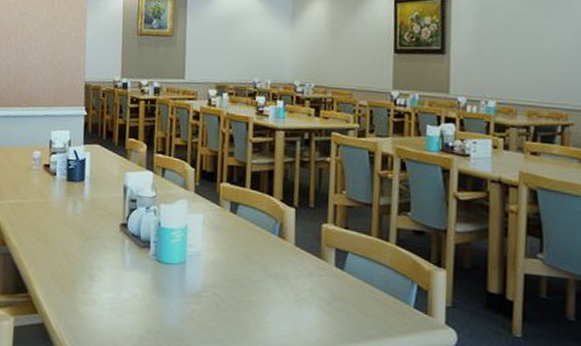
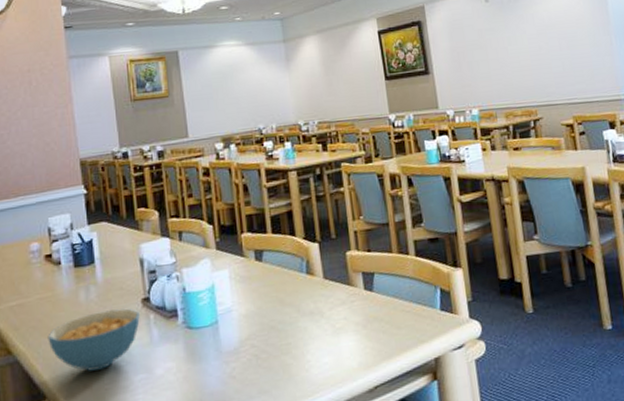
cereal bowl: none [36,226,117,279] -> present [47,308,140,371]

